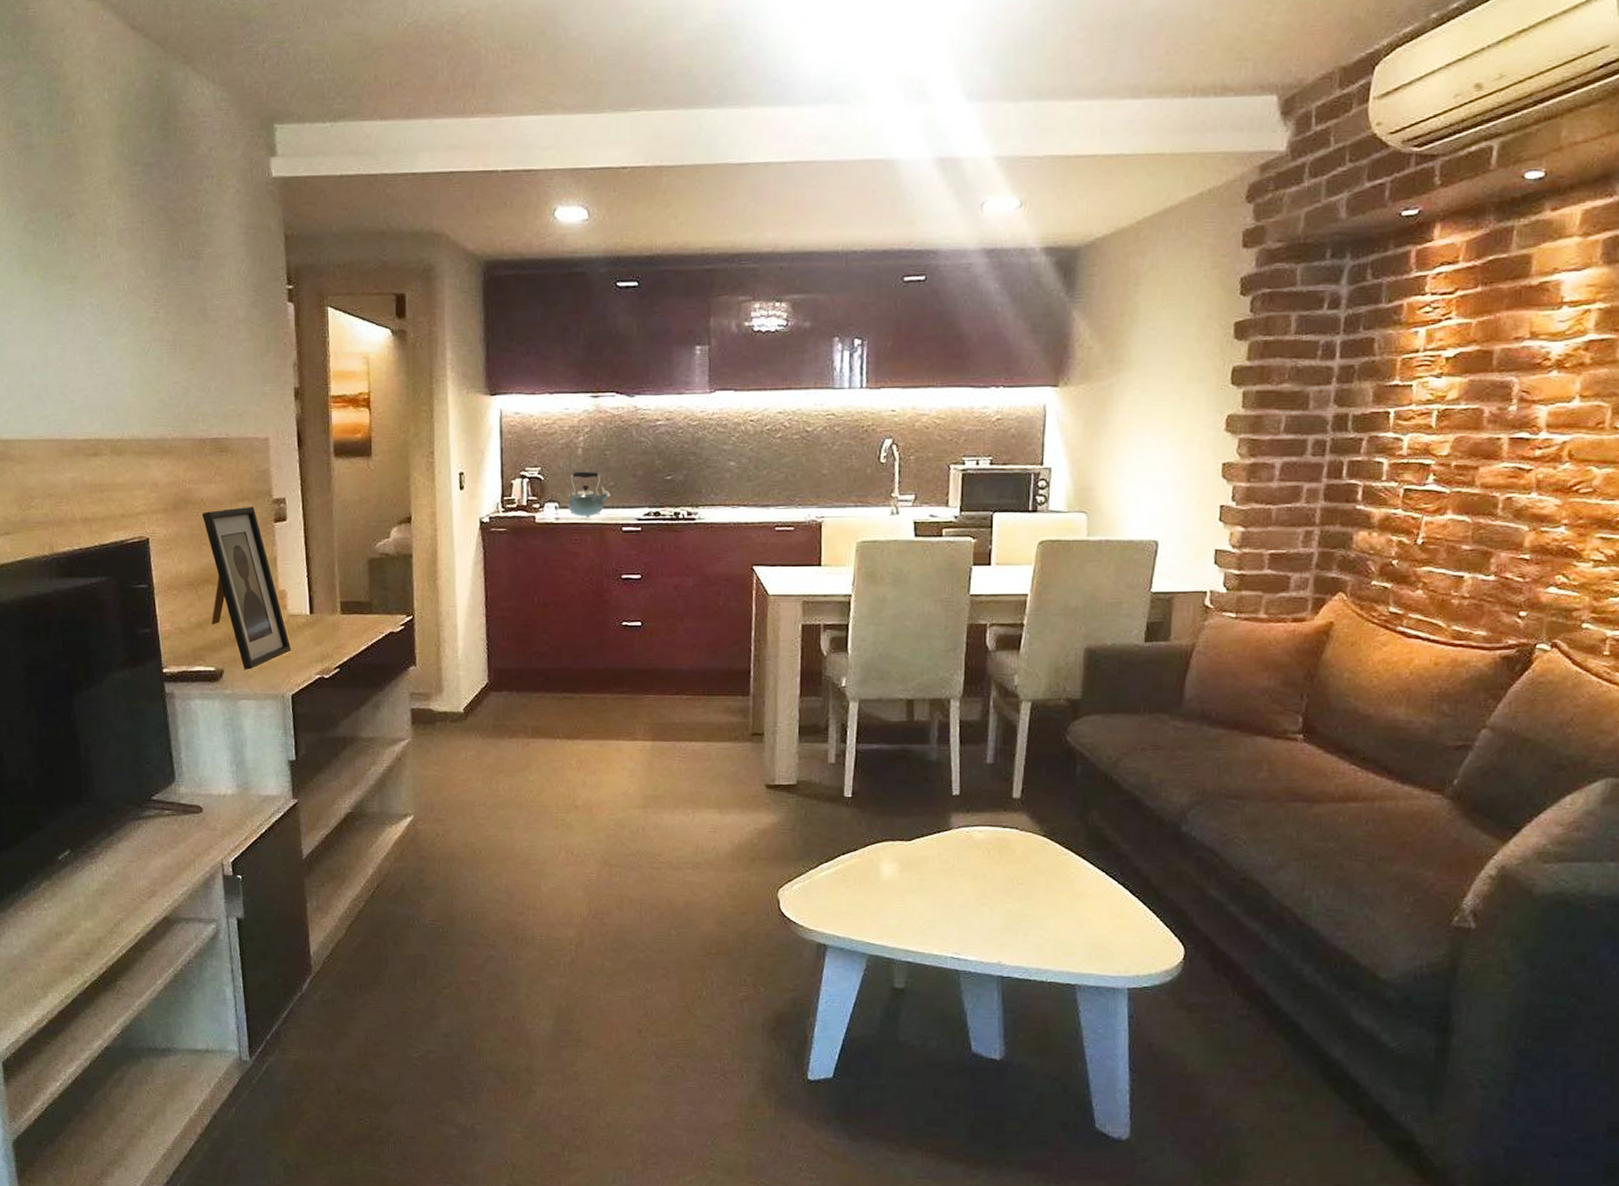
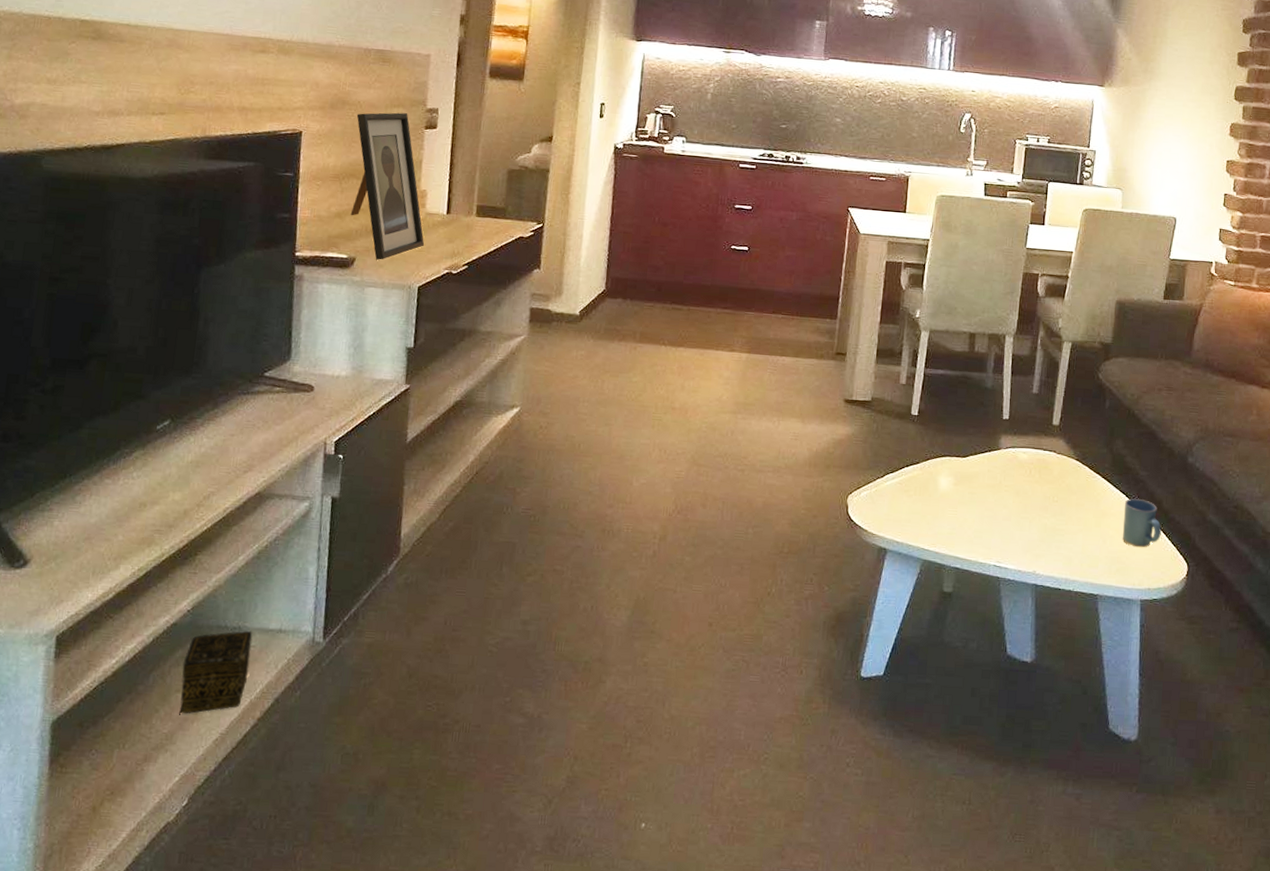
decorative box: none [121,1051,184,1132] -> present [179,630,253,714]
kettle: present [568,471,611,516] -> none [694,112,732,152]
mug: none [1102,876,1151,931] -> present [1122,499,1162,548]

